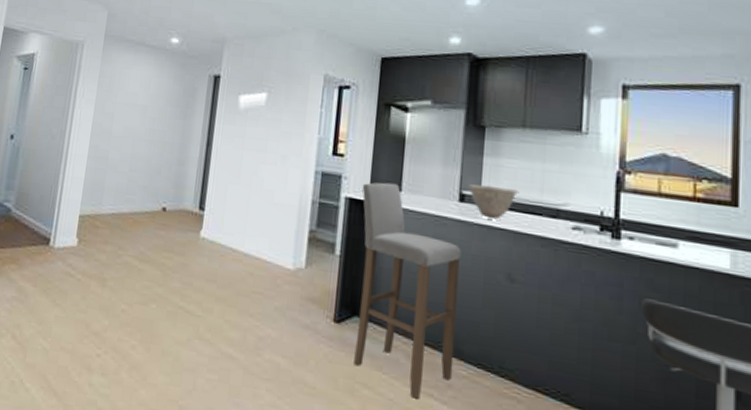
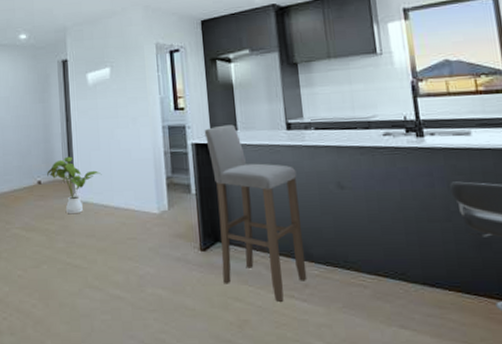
house plant: none [174,185,237,253] -> present [47,156,102,215]
bowl: present [466,184,520,220] -> none [290,111,335,140]

